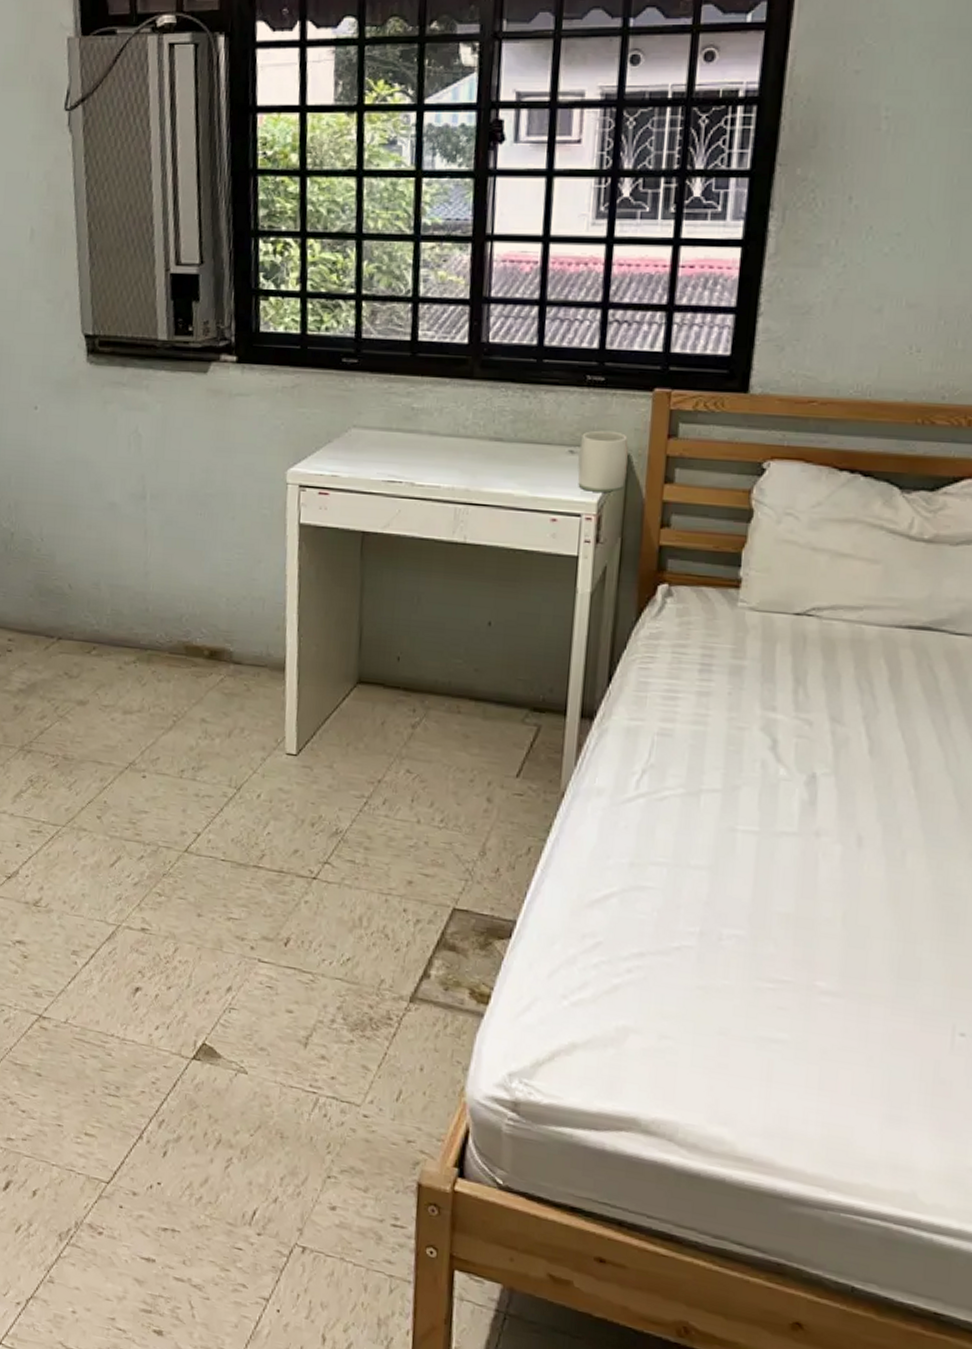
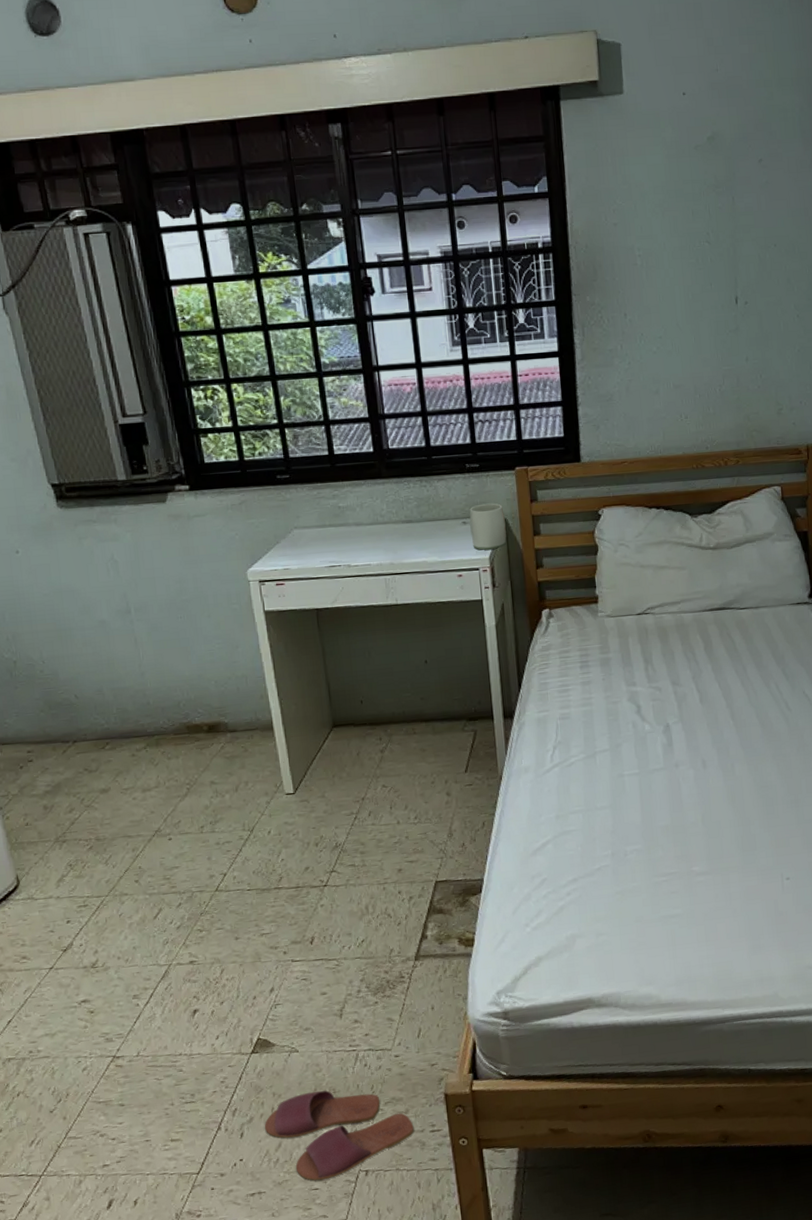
slippers: none [193,1126,372,1242] -> present [265,1090,414,1181]

